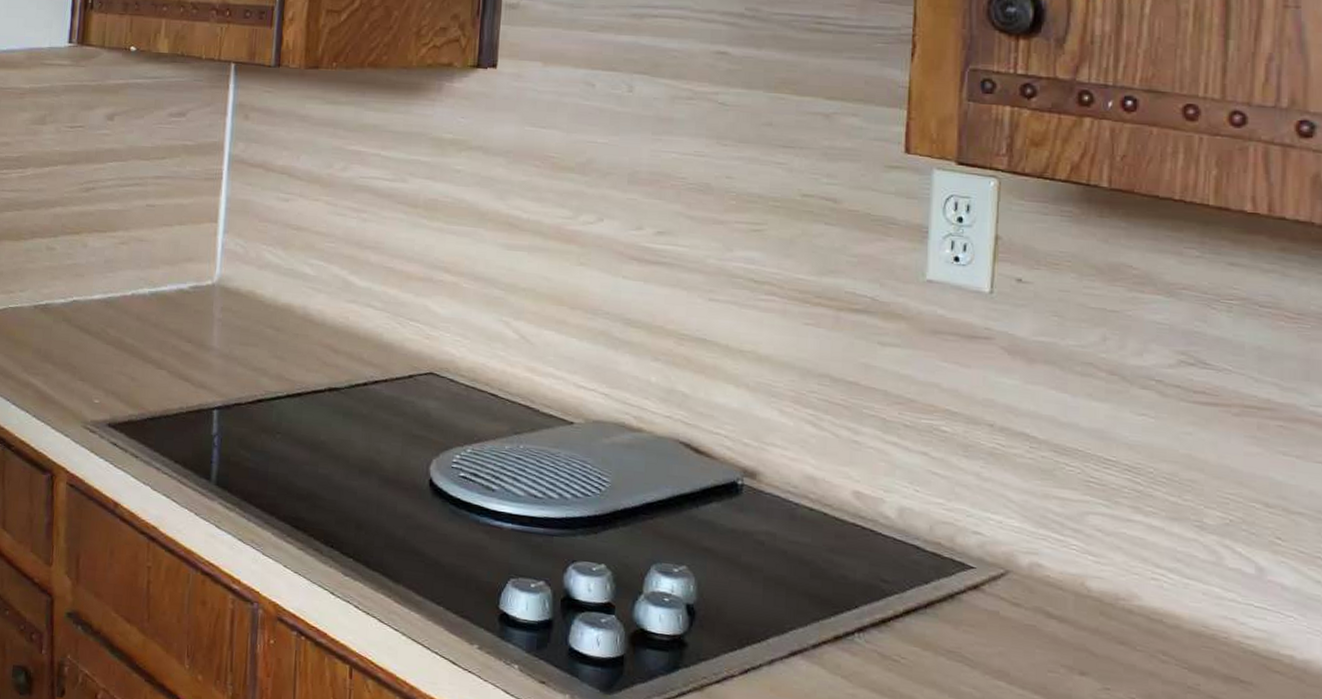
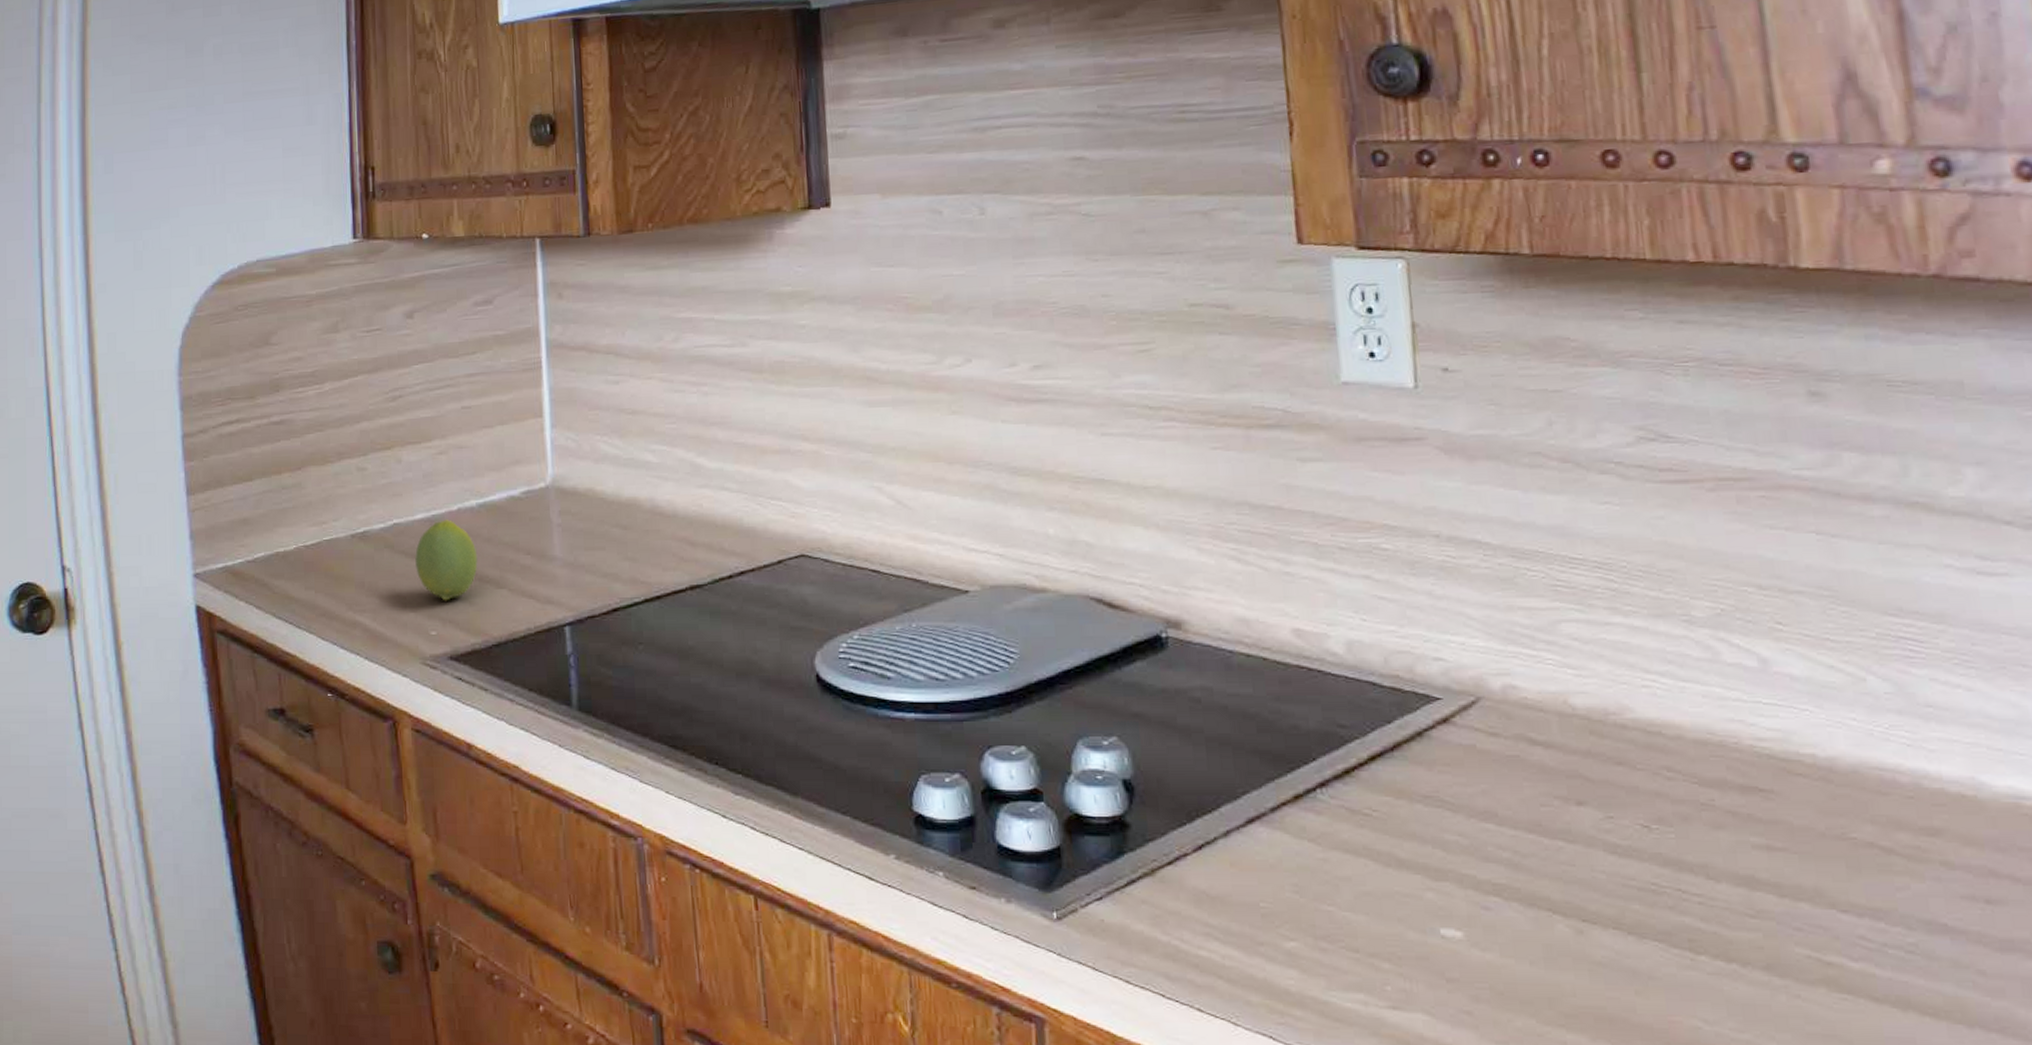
fruit: none [88,302,144,375] -> present [415,519,478,601]

